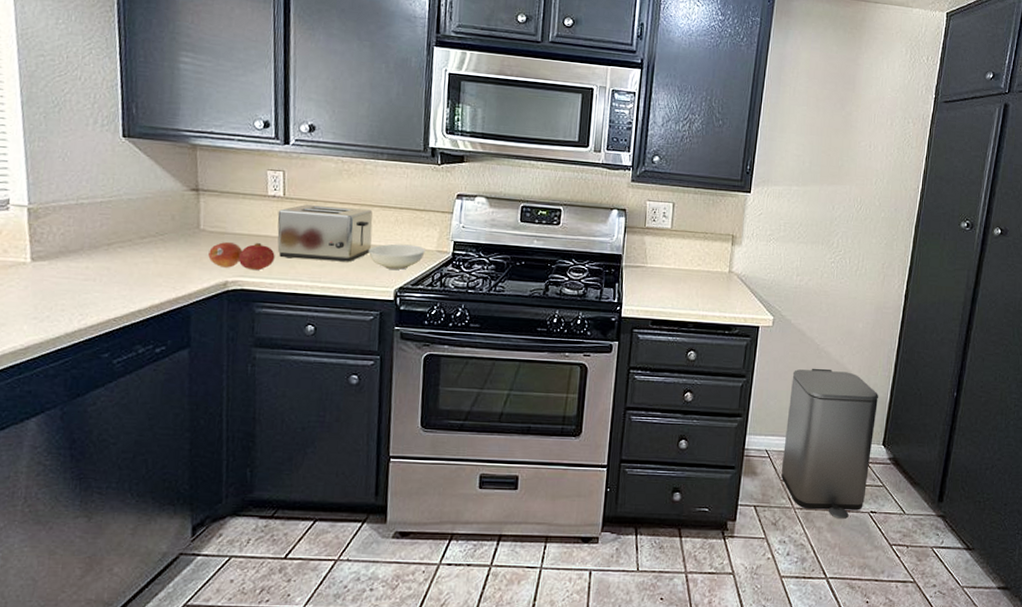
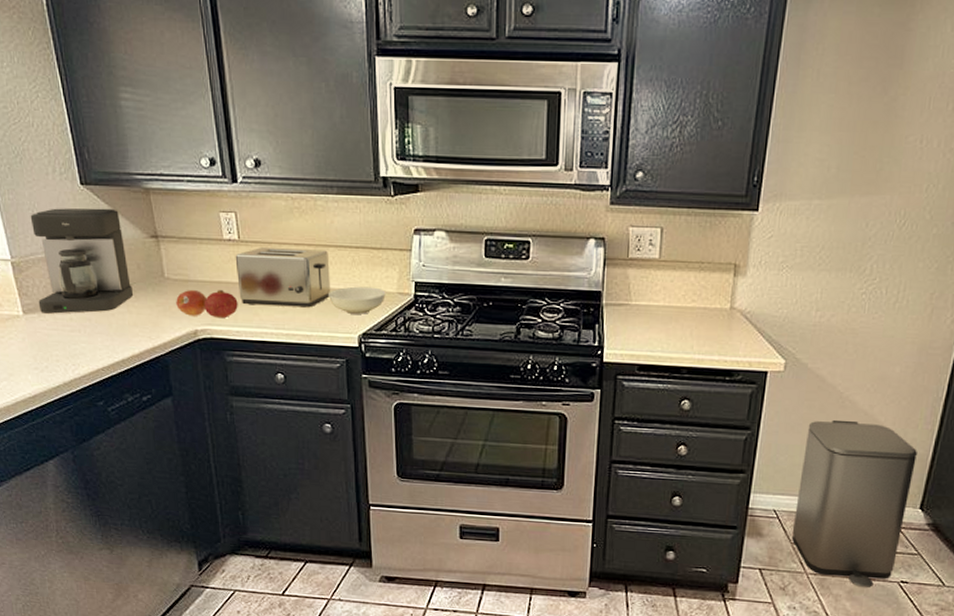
coffee maker: none [51,157,163,262] -> present [30,208,134,314]

